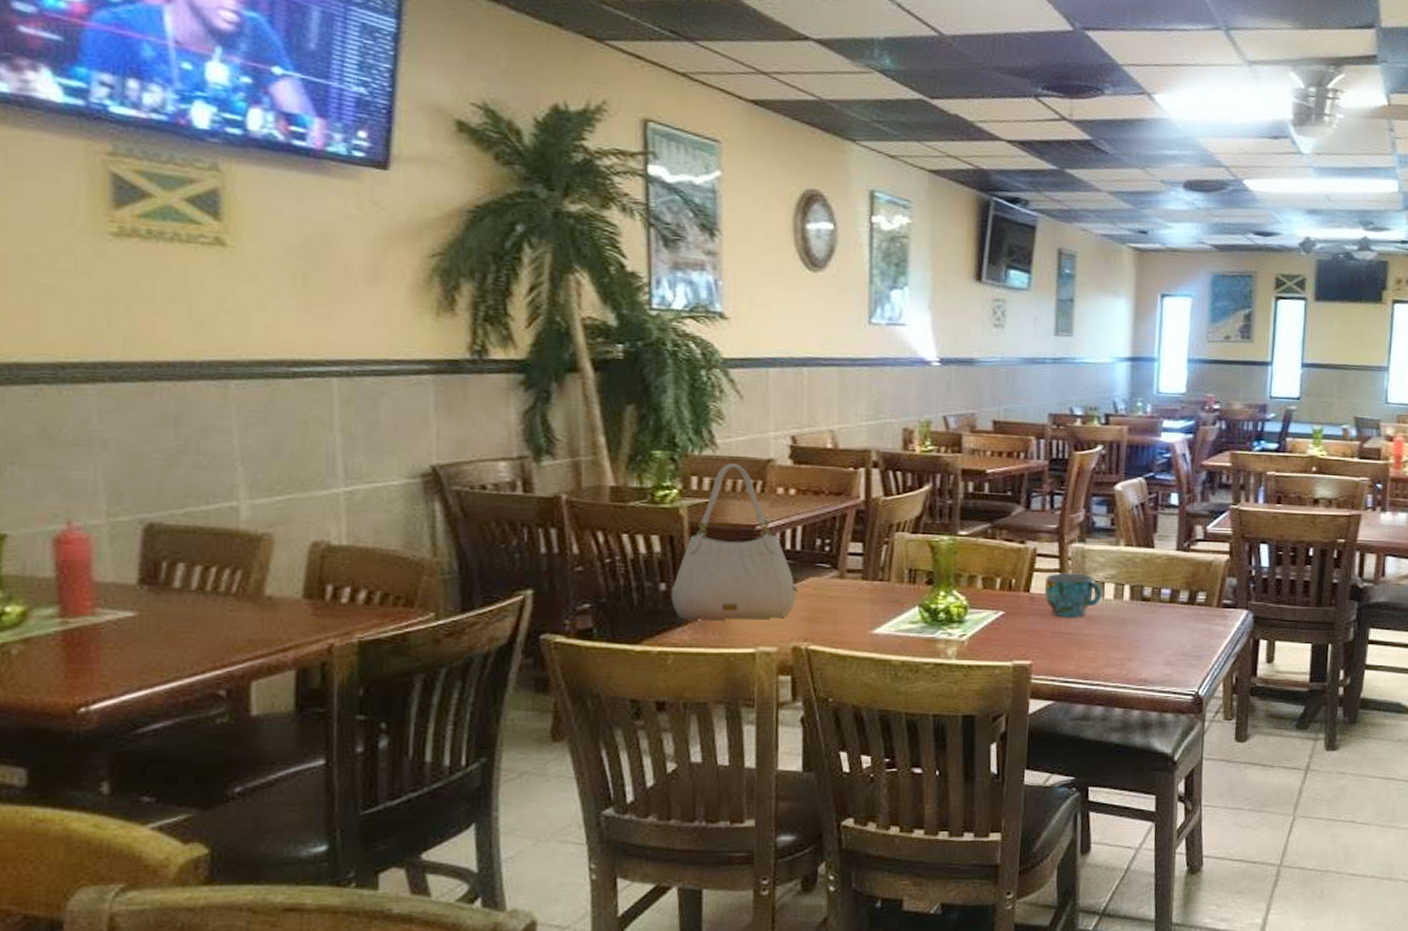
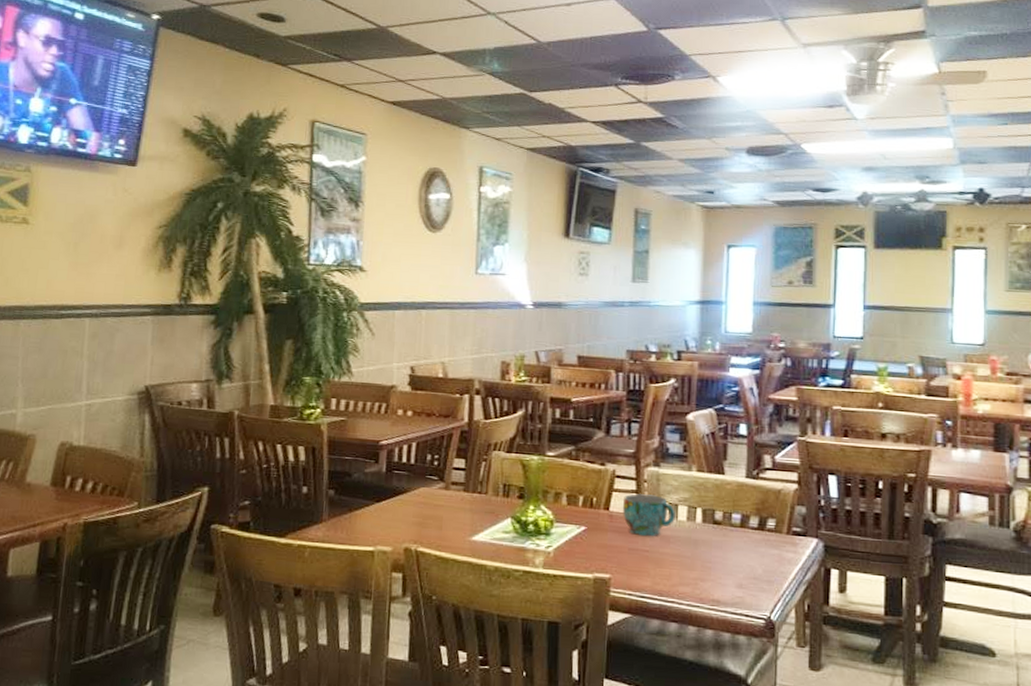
handbag: present [669,464,798,620] -> none [309,389,411,522]

